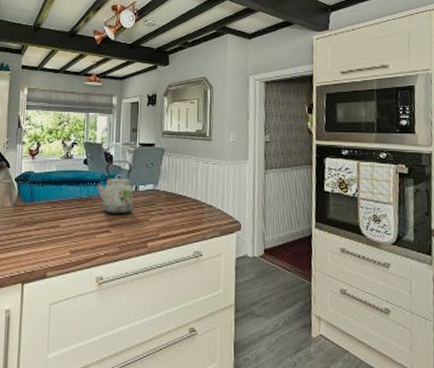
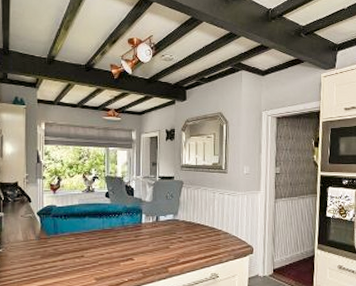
kettle: present [94,161,133,215] -> none [116,193,154,244]

